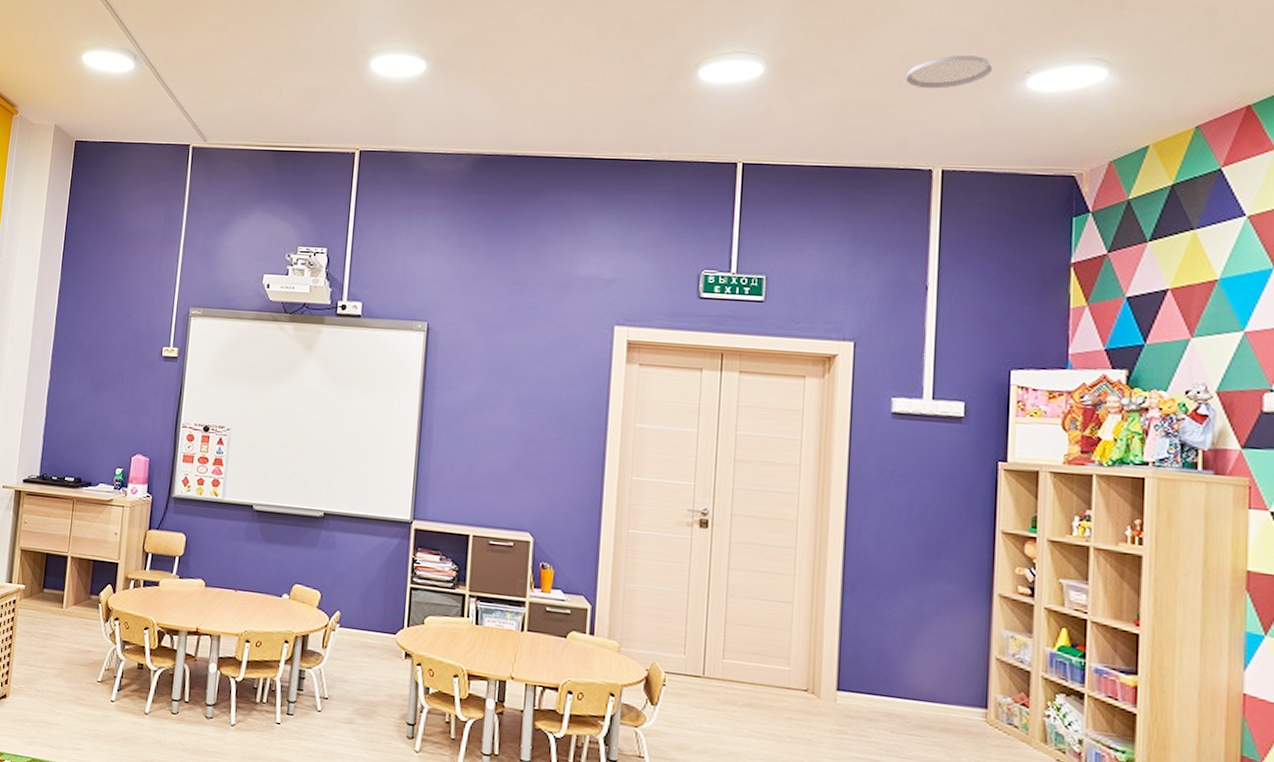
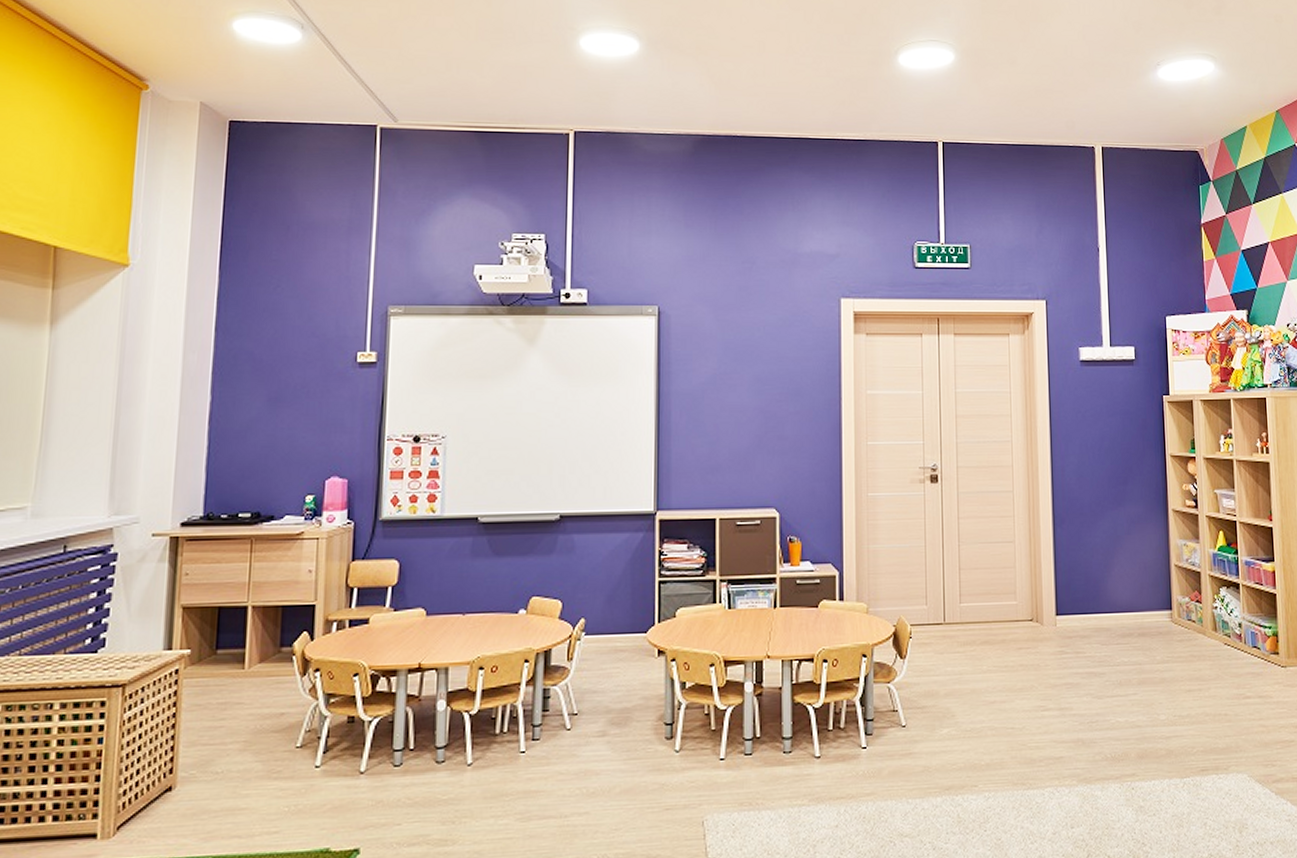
ceiling vent: present [906,55,993,89] -> none [1068,49,1133,77]

